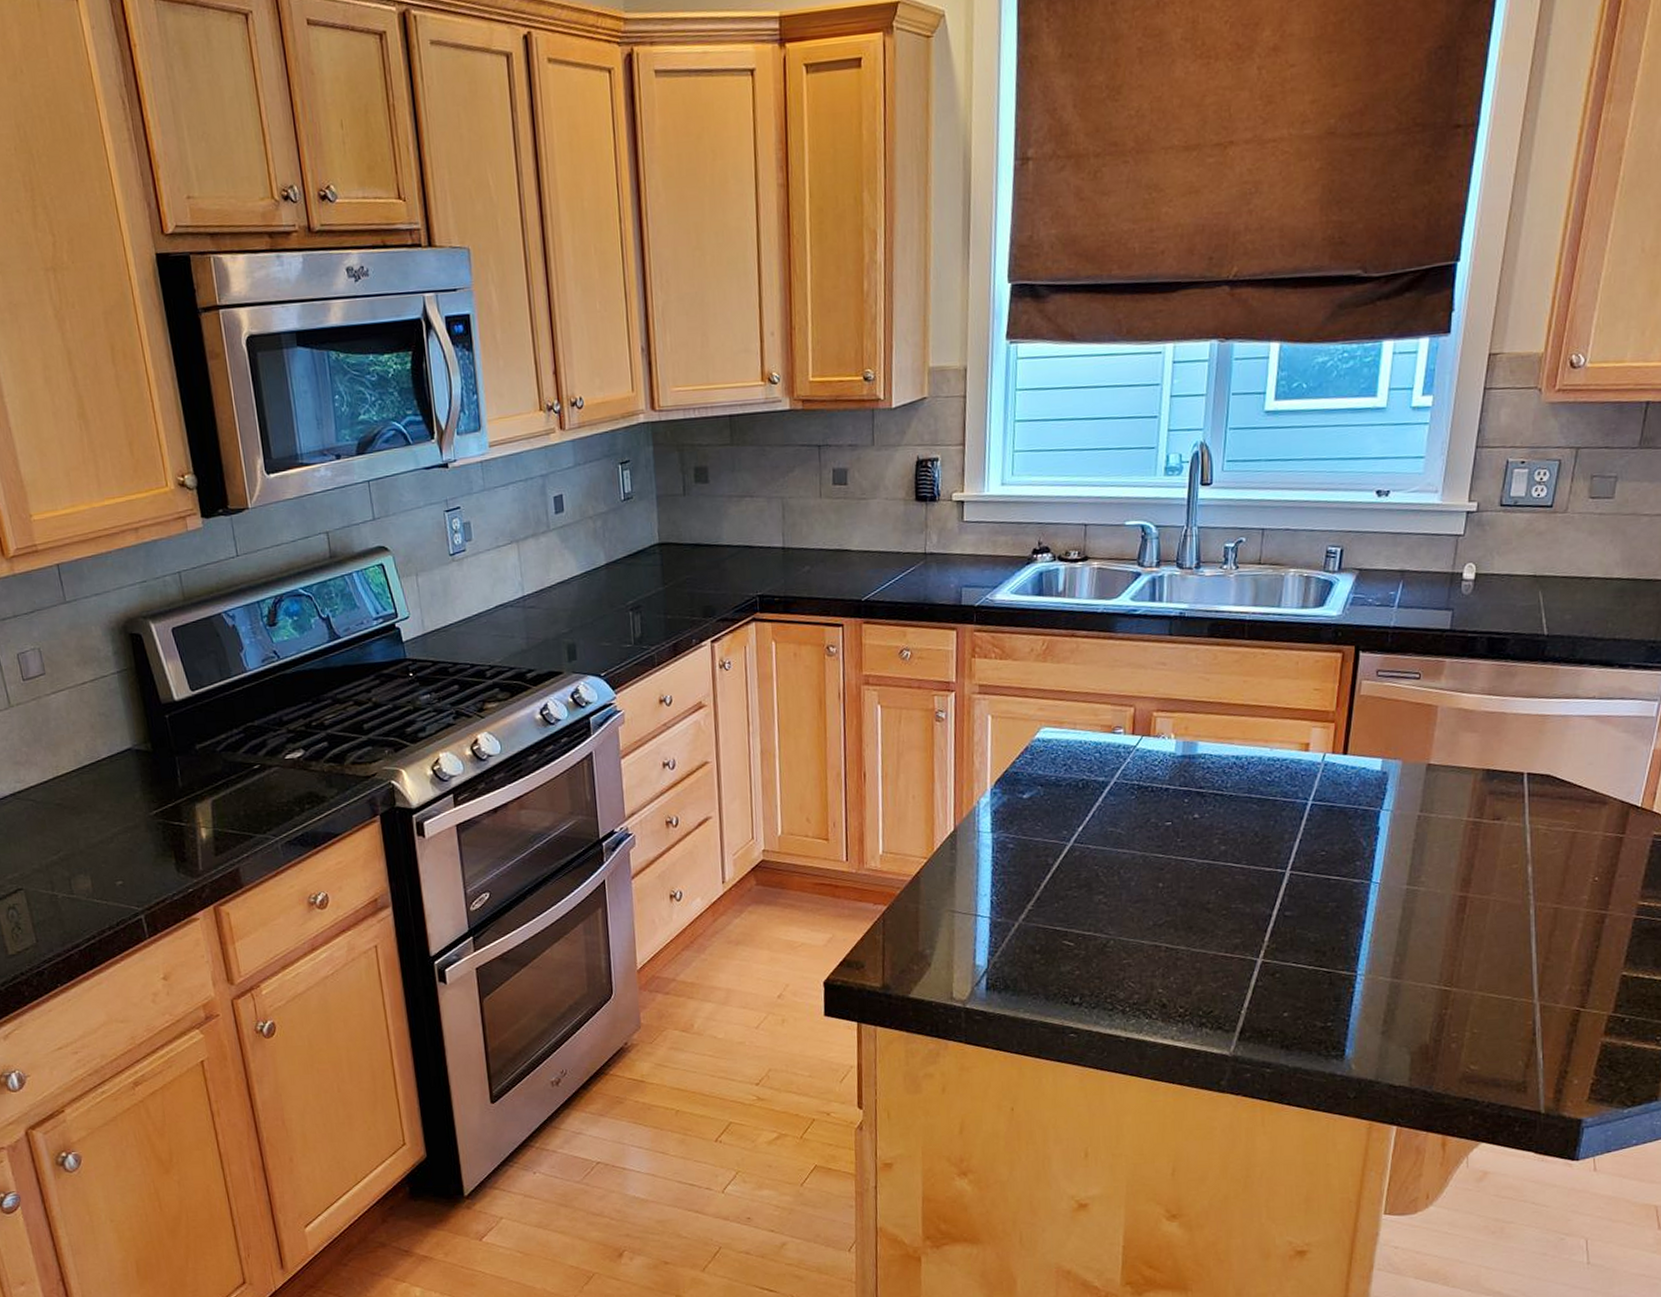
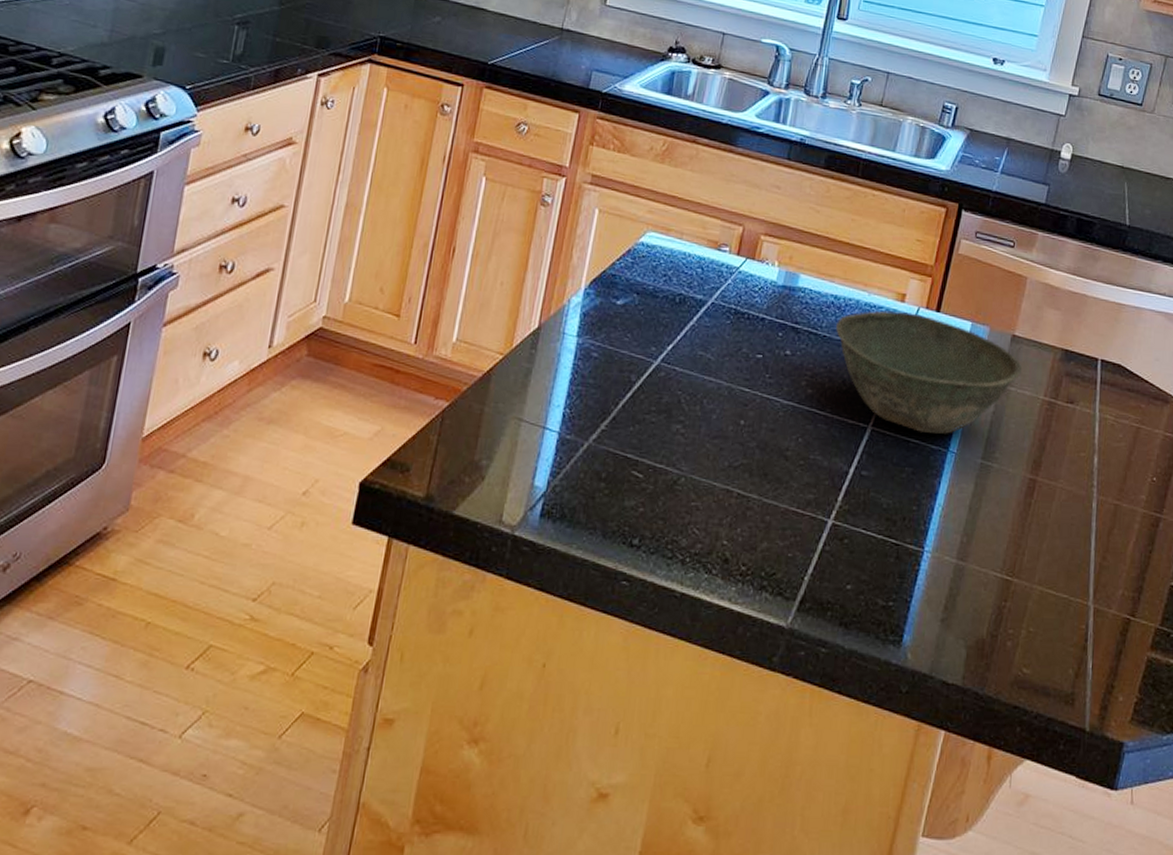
bowl: none [1241,759,1441,869] -> present [836,310,1022,434]

